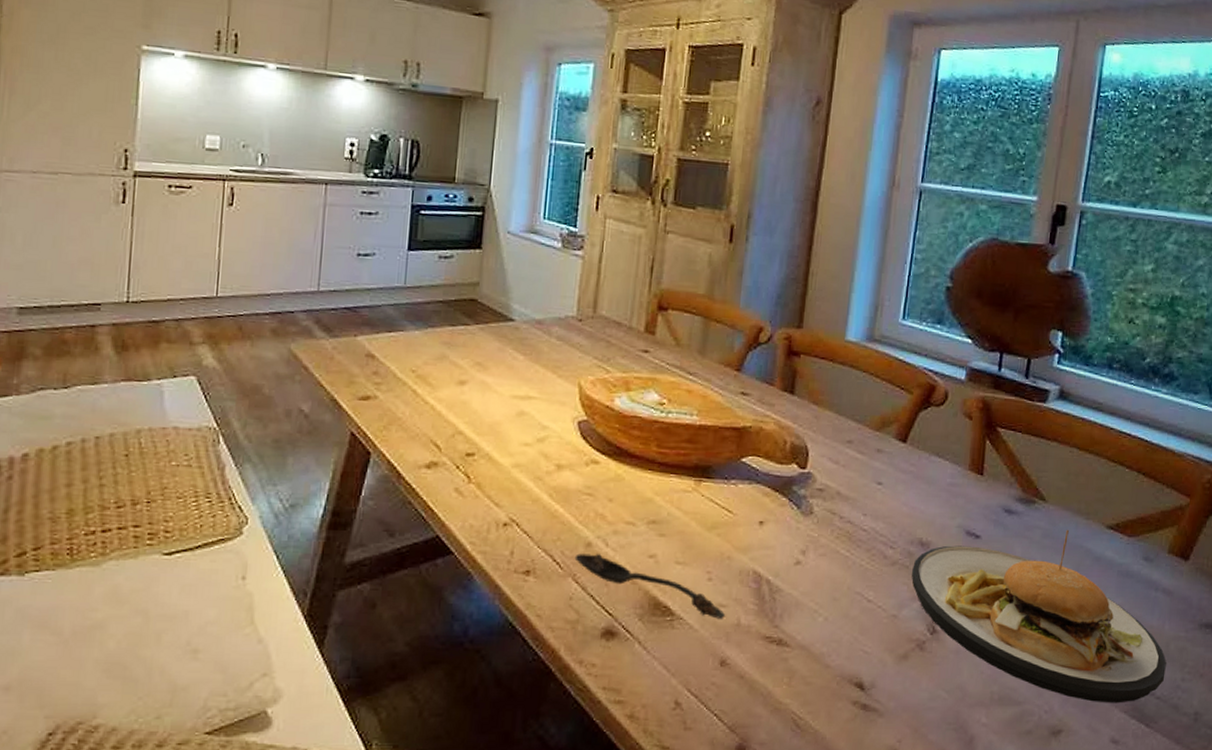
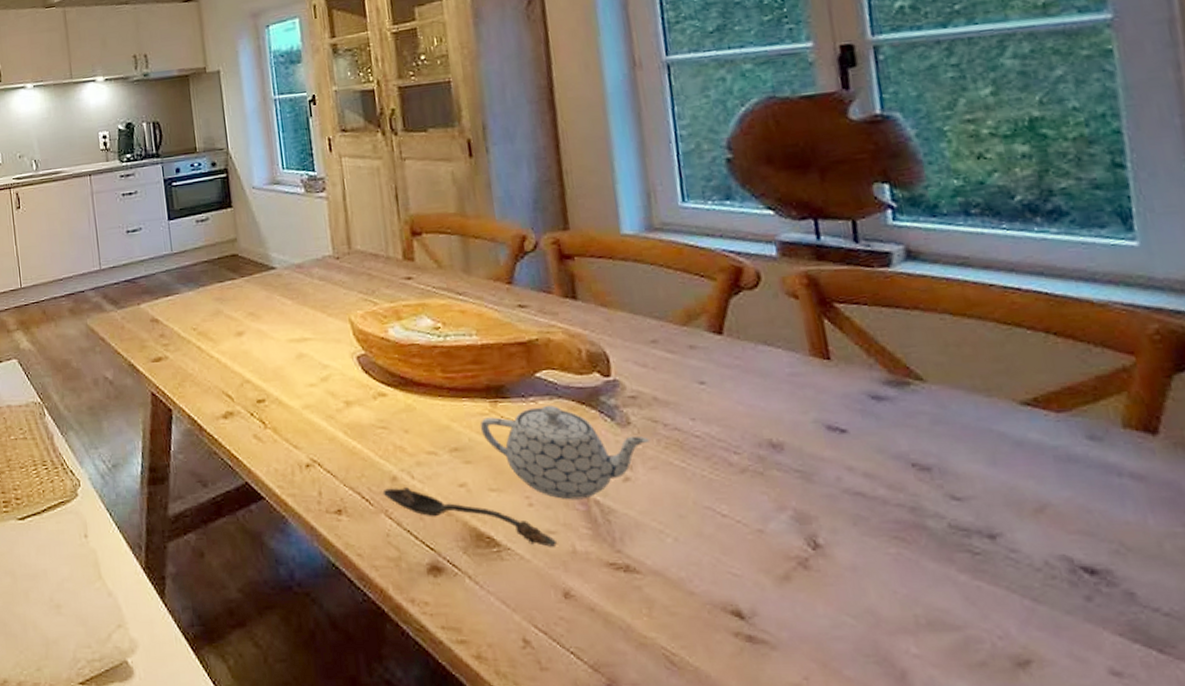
teapot: none [680,488,826,578] -> present [479,404,651,500]
plate: present [912,529,1166,703] -> none [768,411,1169,624]

